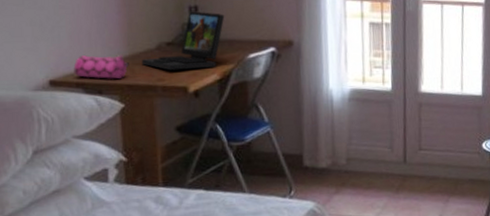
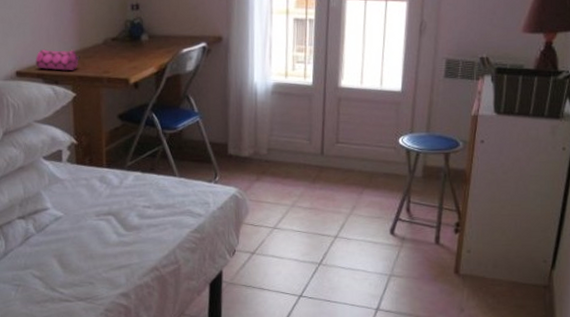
laptop: present [141,11,225,71] -> none [90,9,162,64]

